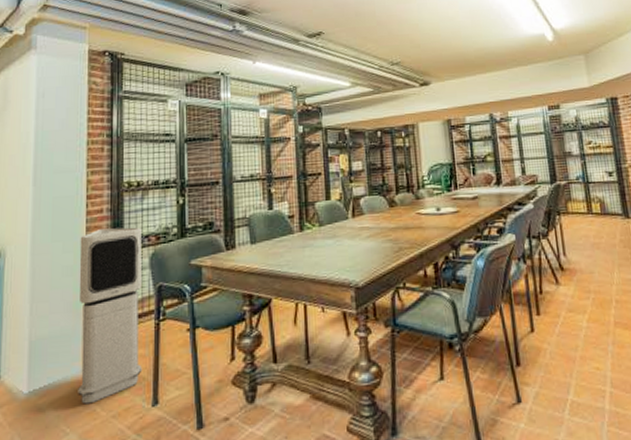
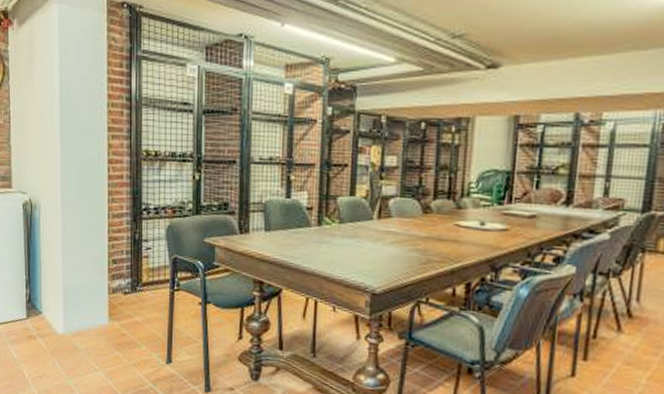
air purifier: present [78,227,142,404] -> none [103,195,159,350]

